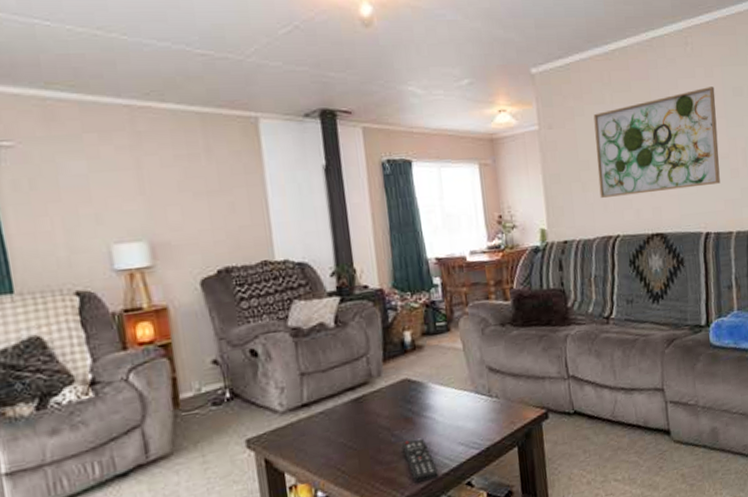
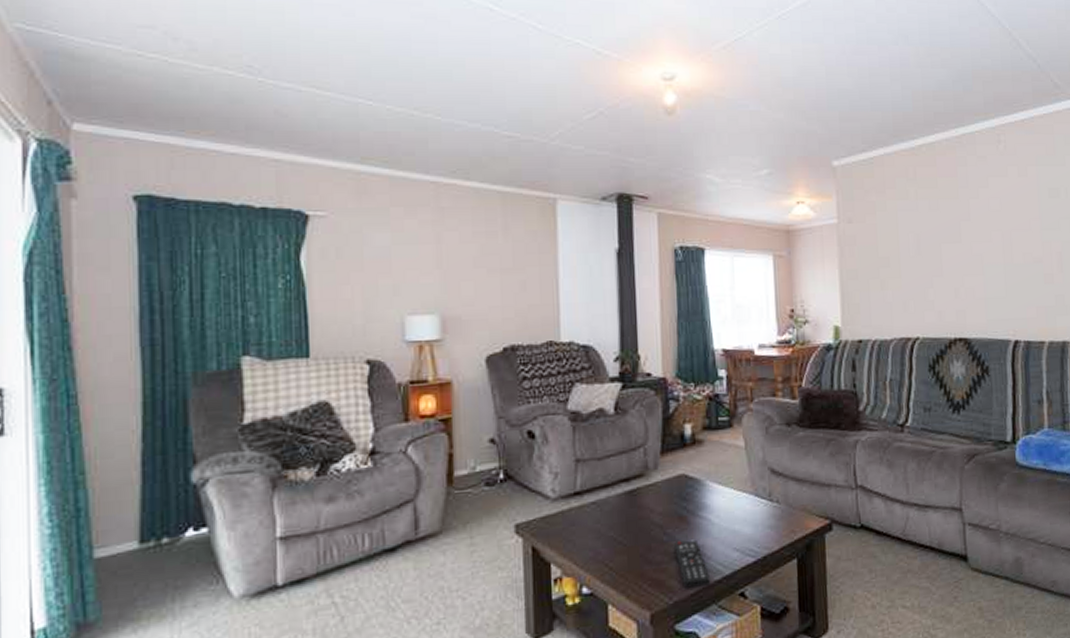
wall art: present [593,86,720,198] -> none [896,186,1032,297]

